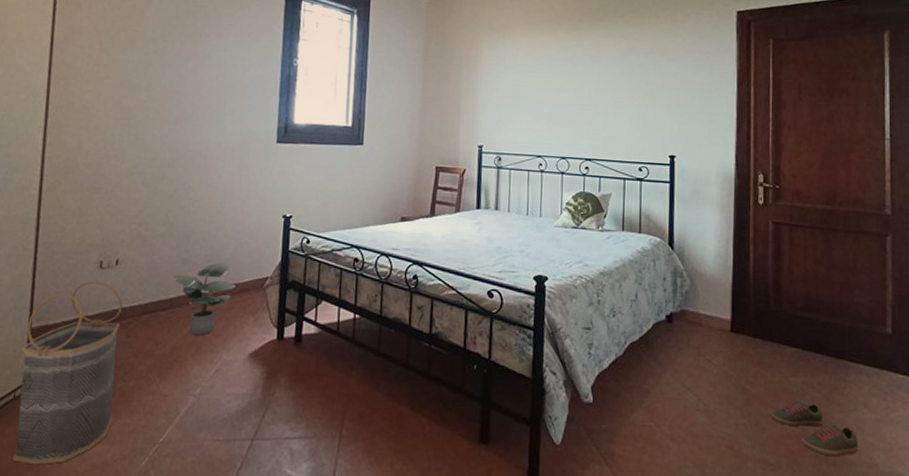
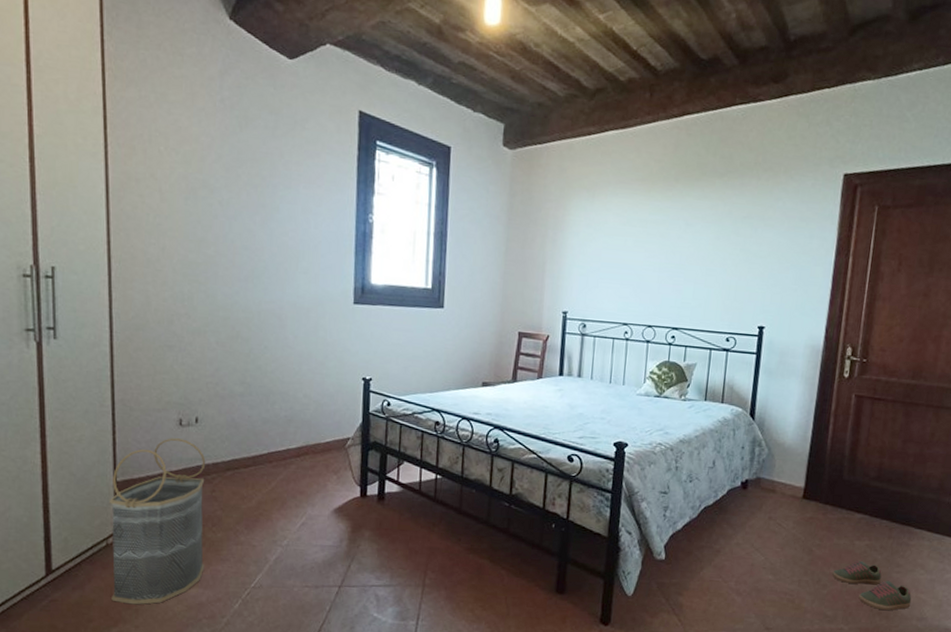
potted plant: present [172,262,236,336] -> none [254,422,317,492]

